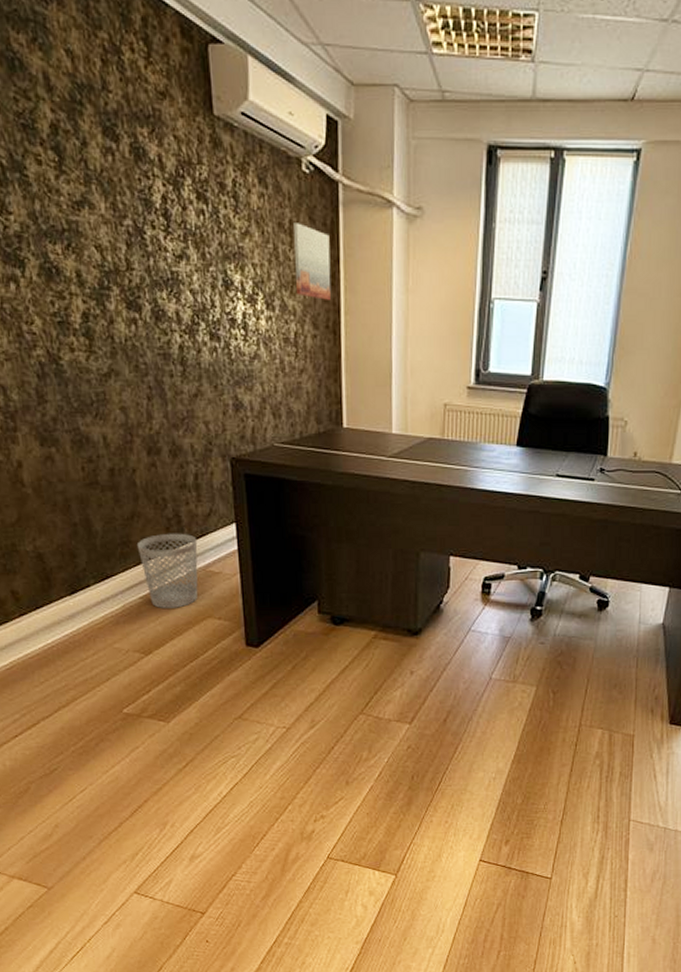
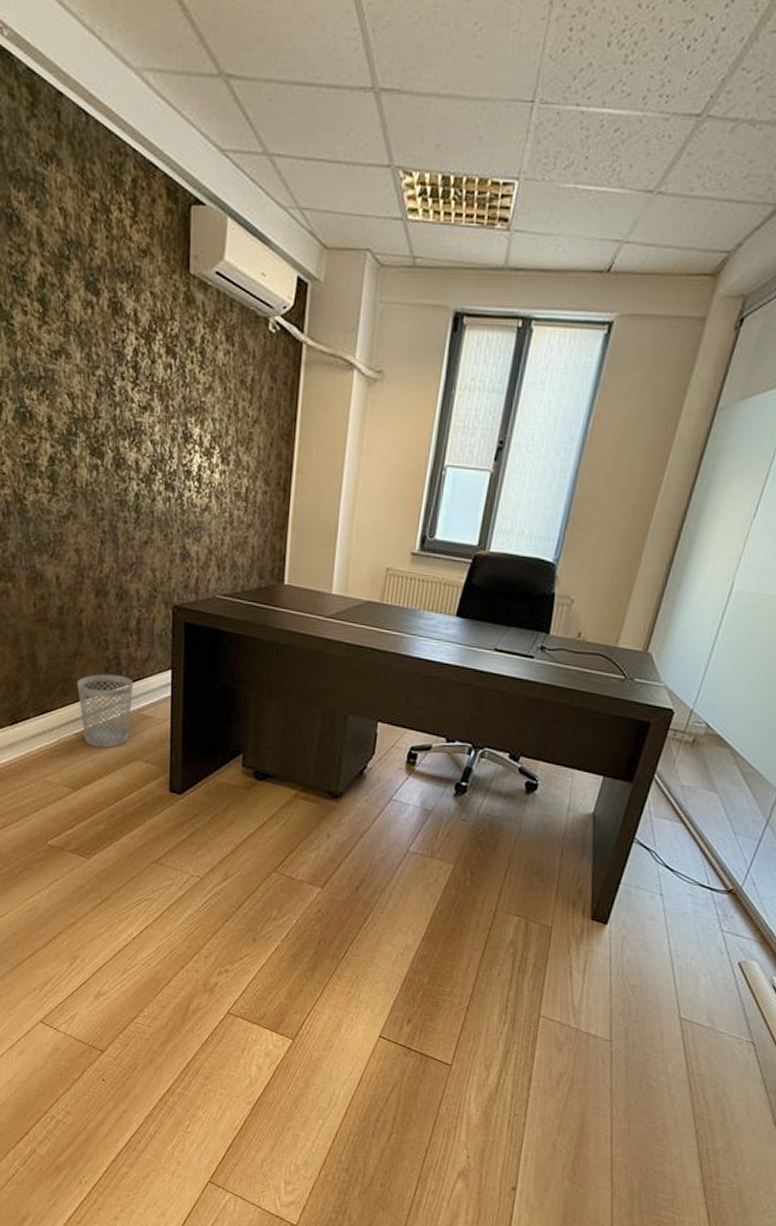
wall art: present [294,223,331,300] -> none [251,380,289,458]

